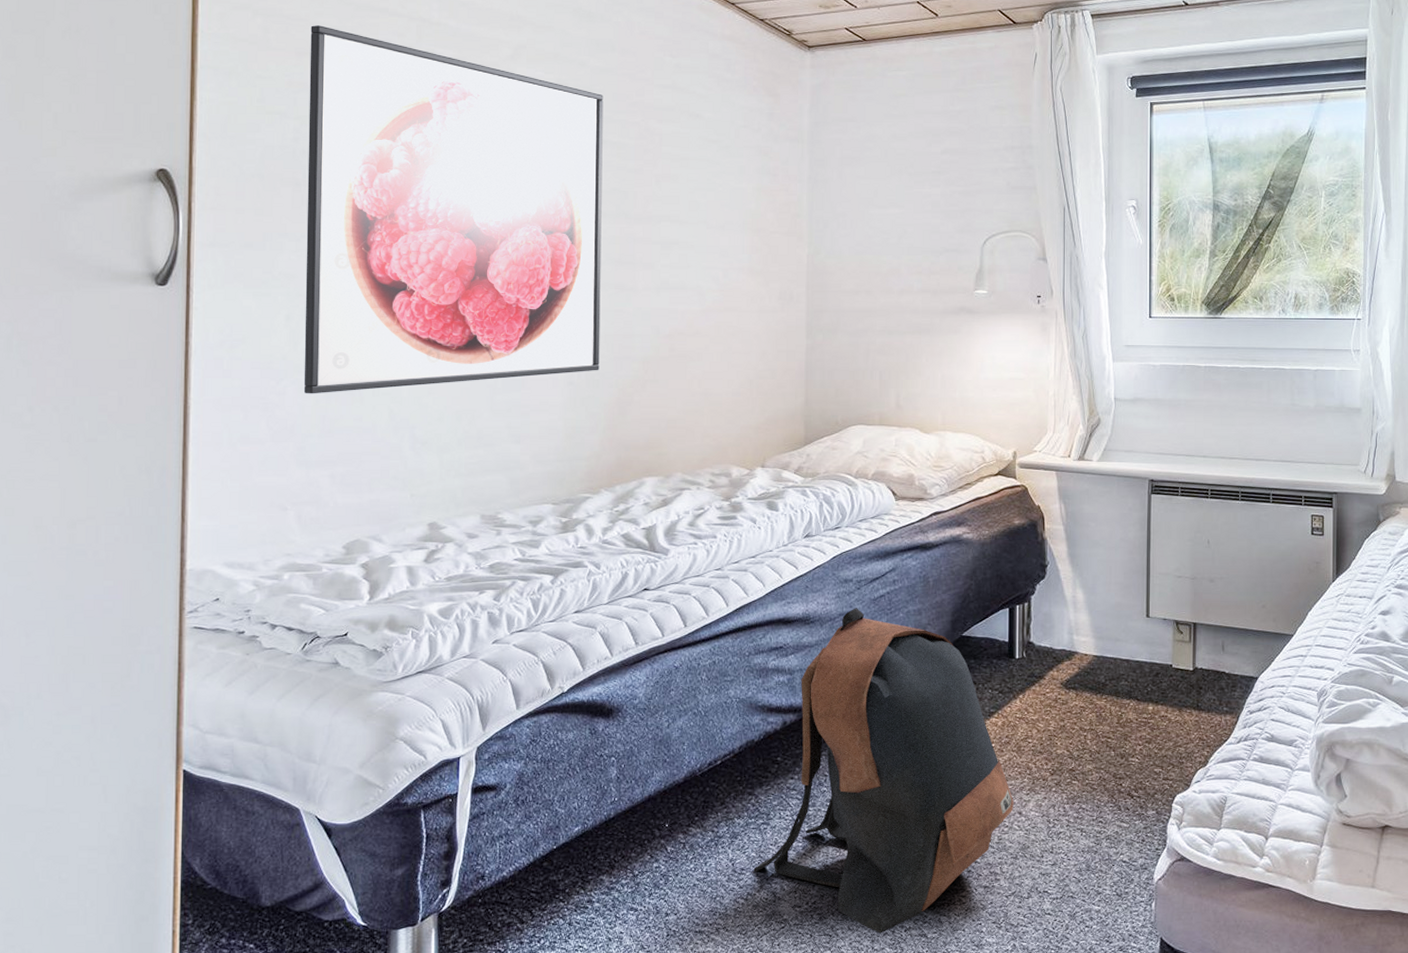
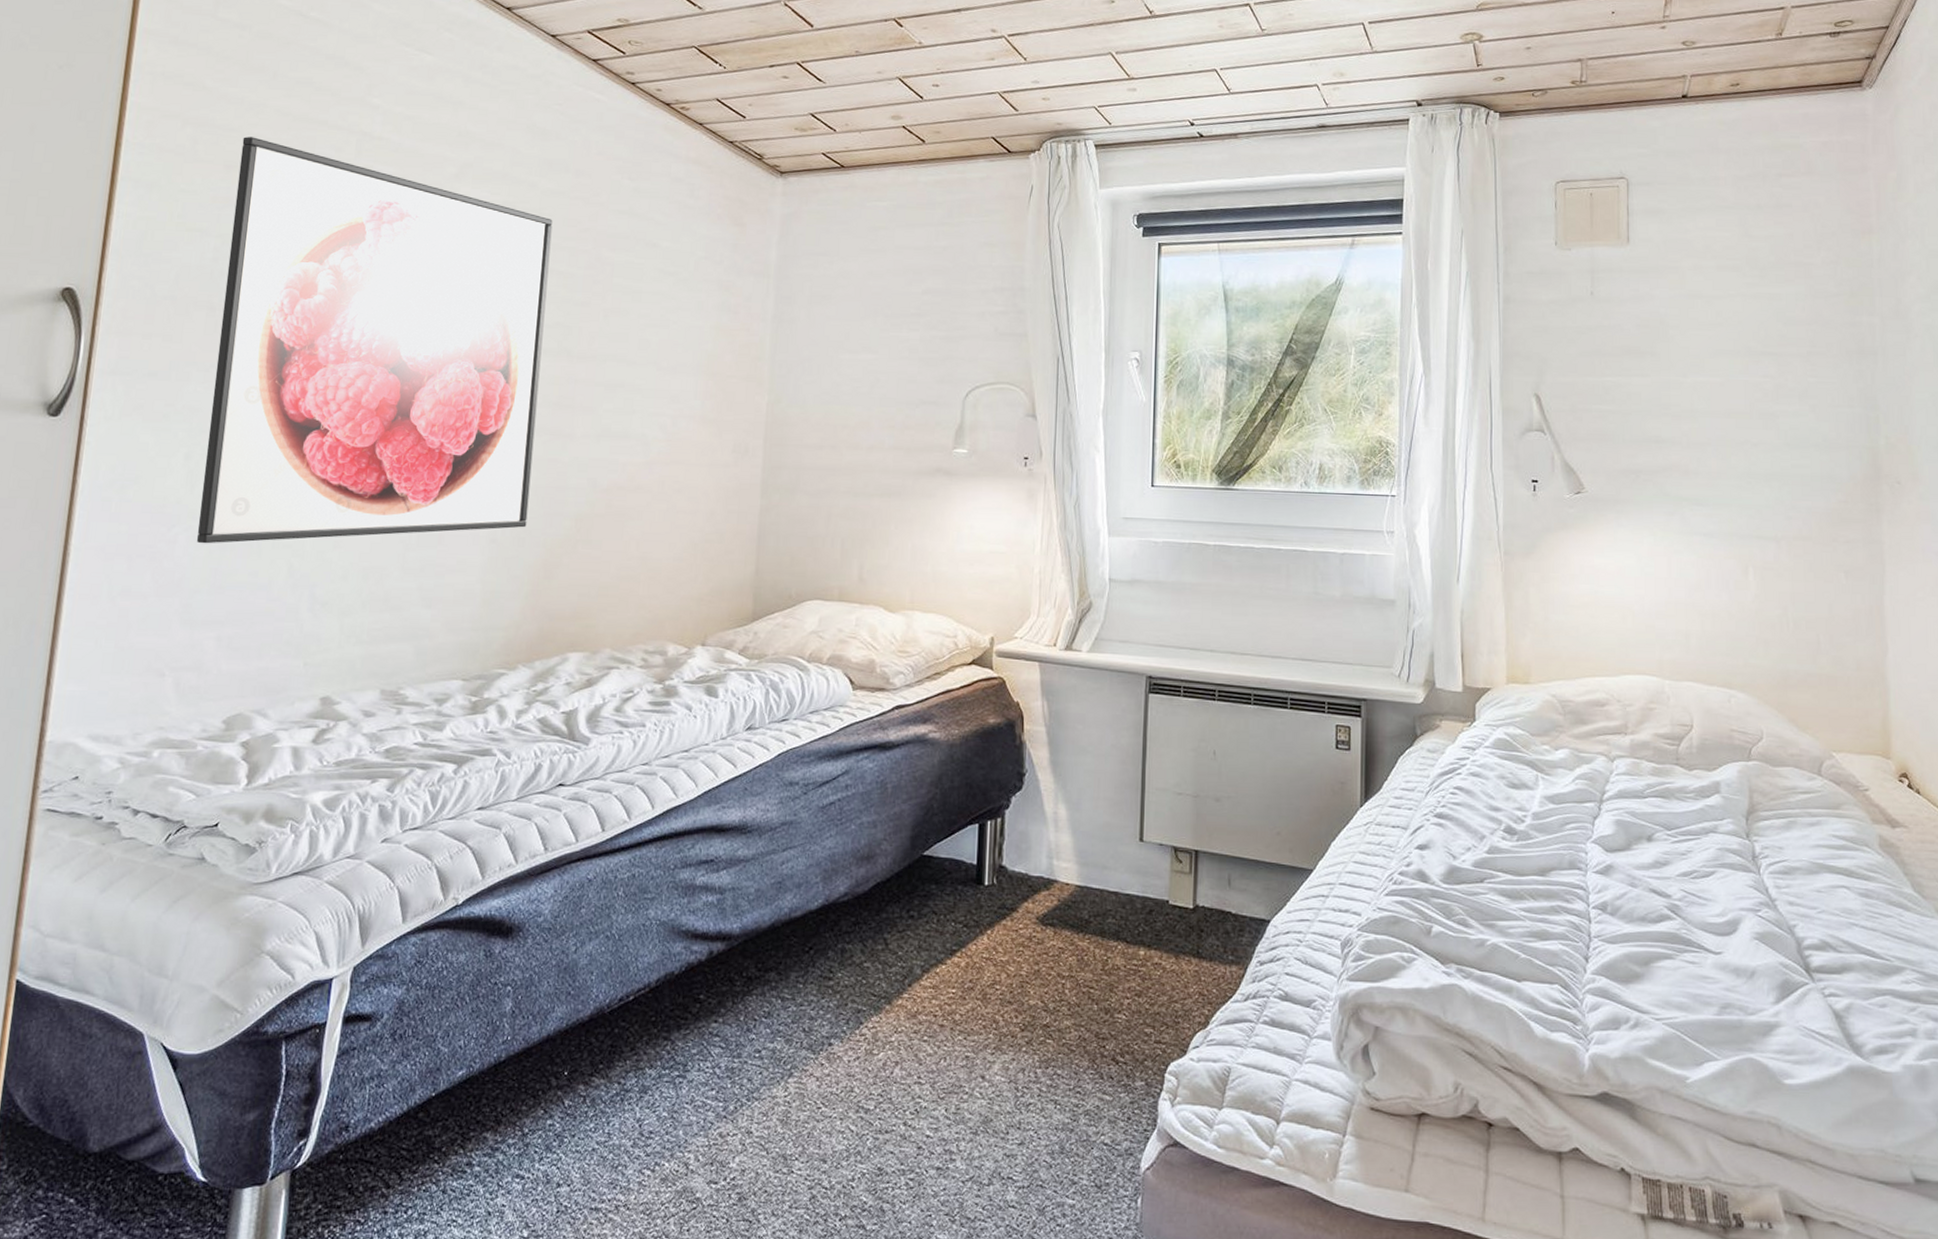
backpack: present [753,608,1014,934] -> none [664,816,976,1222]

